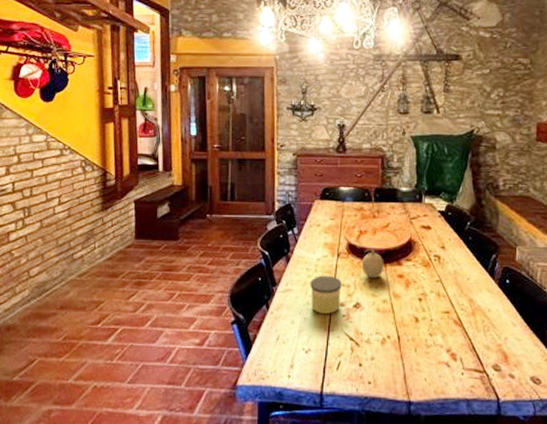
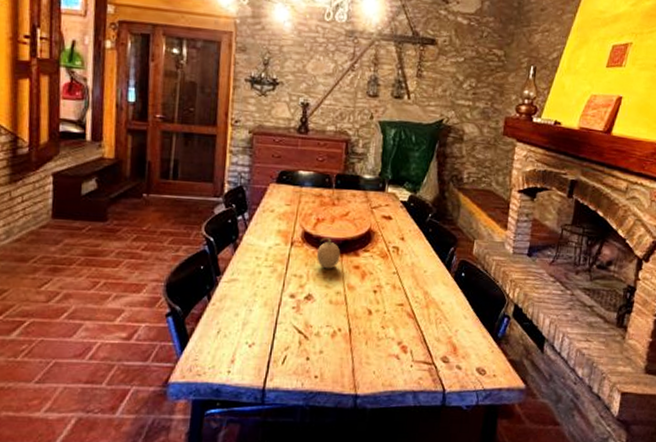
candle: present [310,275,342,314] -> none [258,265,294,306]

